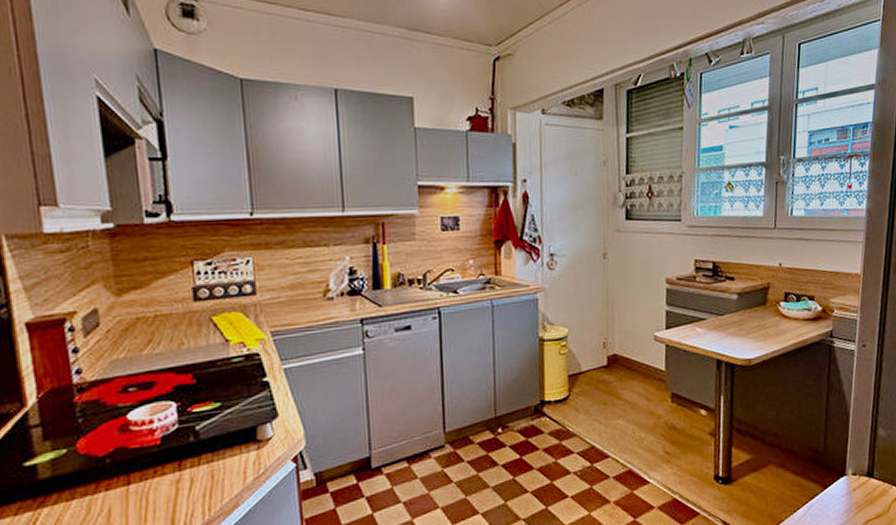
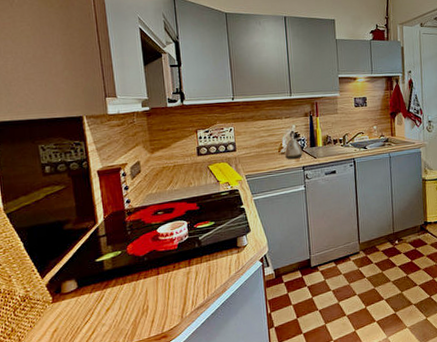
kettle: none [332,264,361,309] -> present [284,130,303,160]

